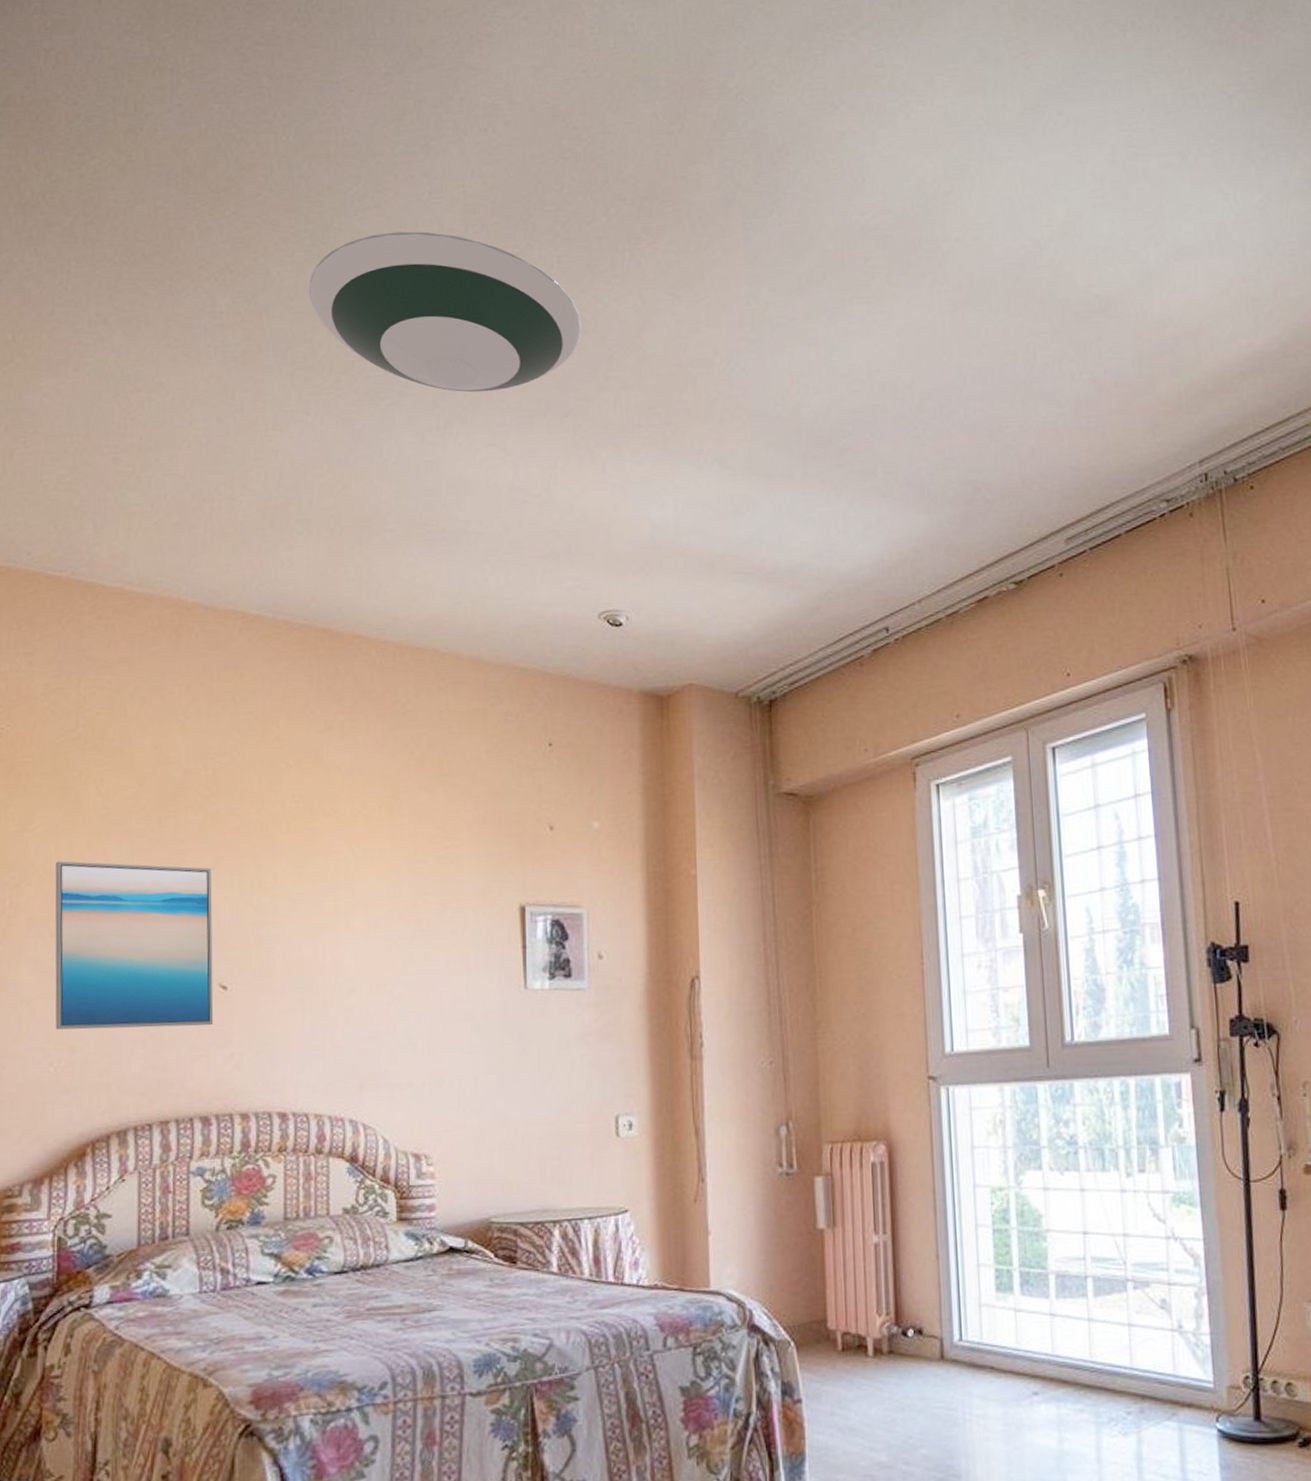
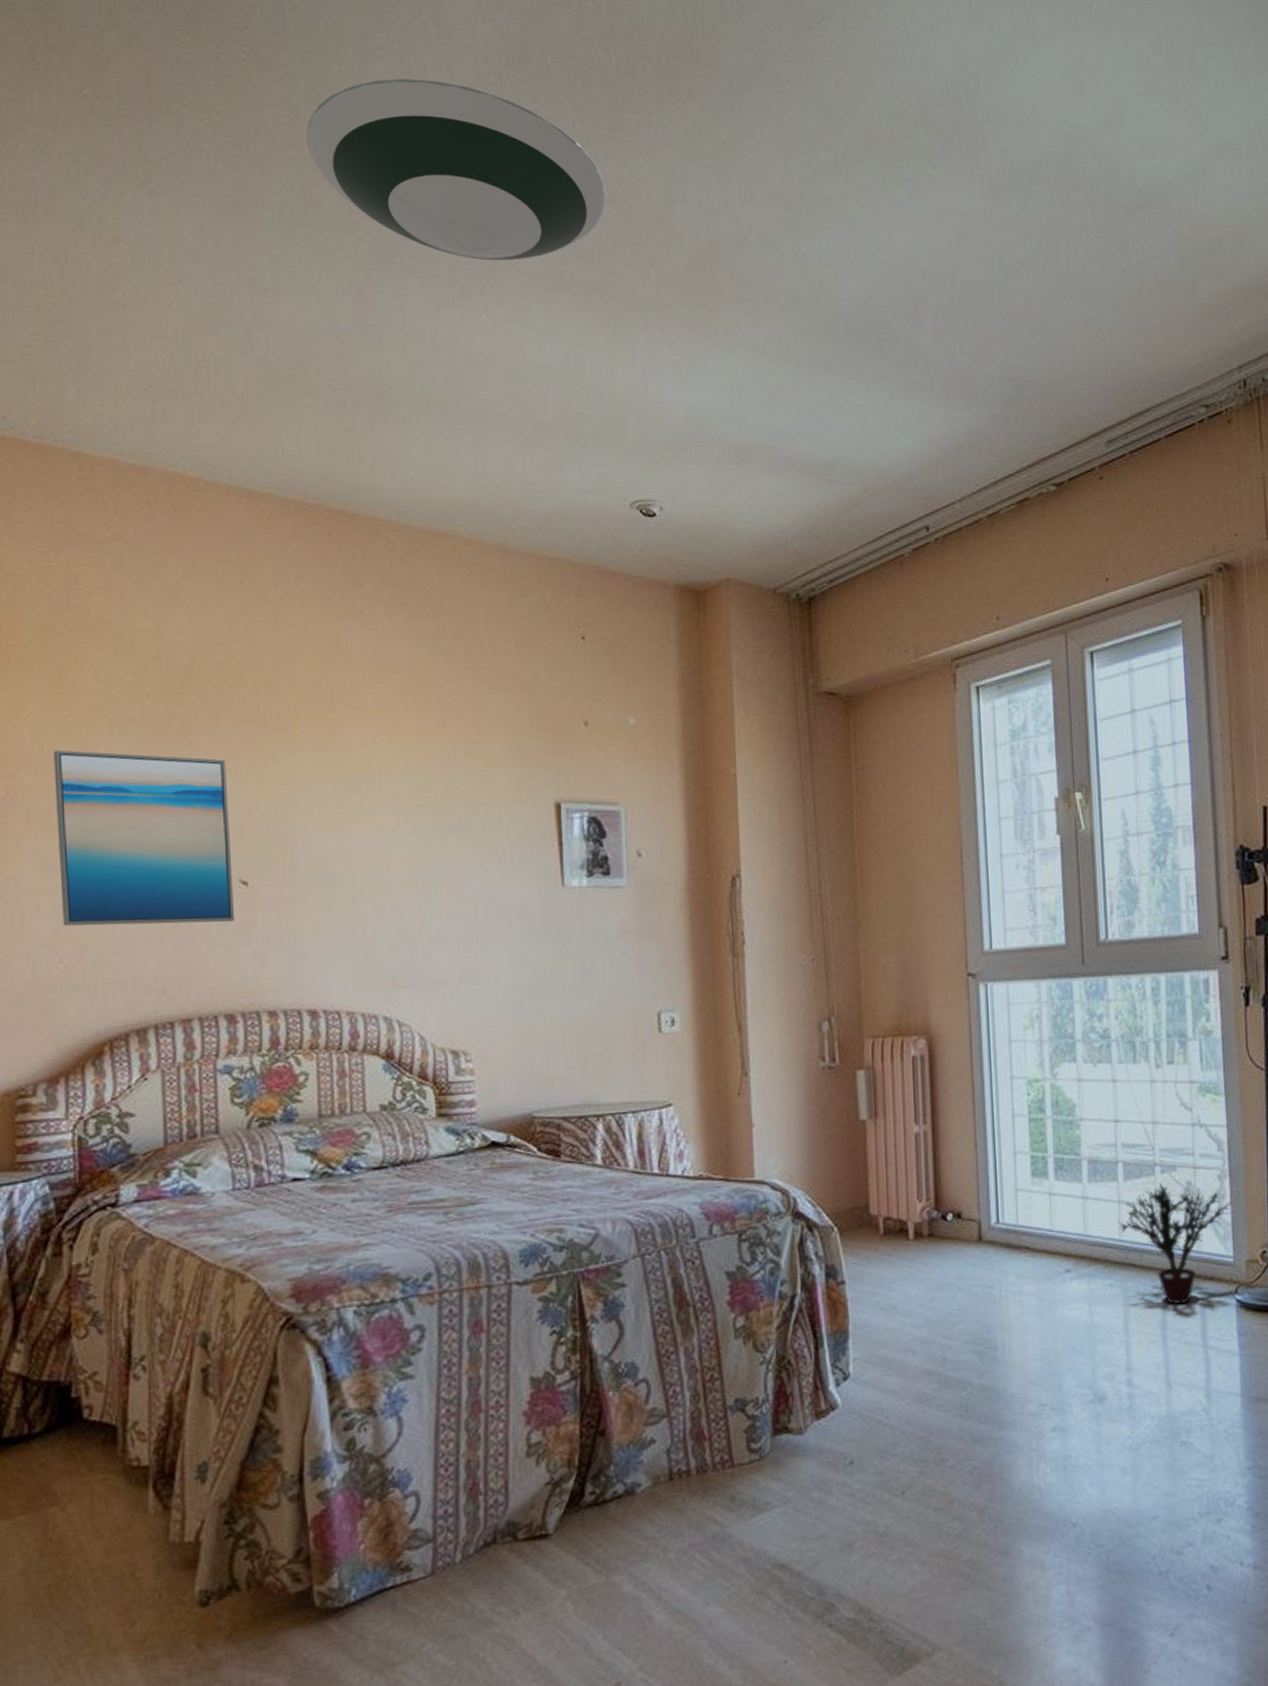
potted plant: none [1088,1300,1210,1434] -> present [1117,1183,1231,1305]

